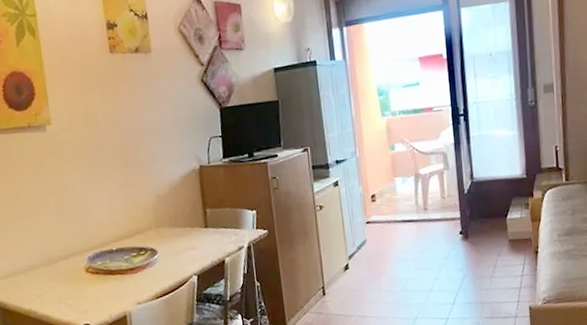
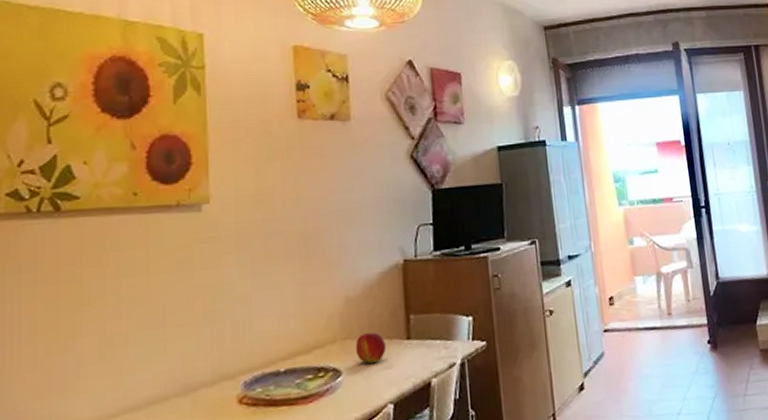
apple: none [166,222,190,245] -> present [355,332,387,363]

